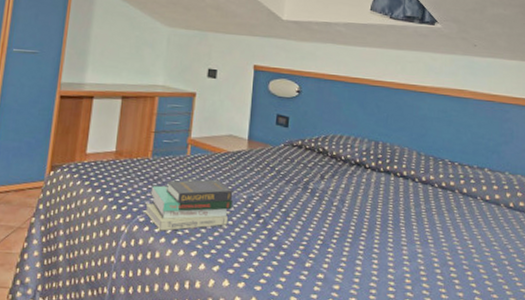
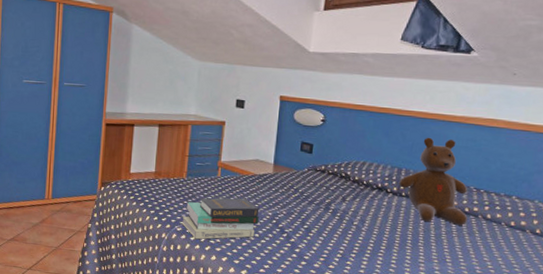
stuffed bear: none [376,108,445,202] -> present [399,137,468,226]

